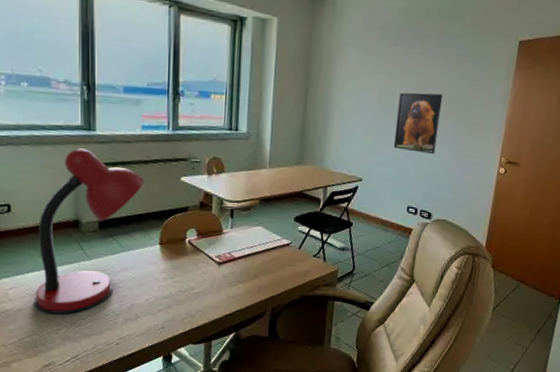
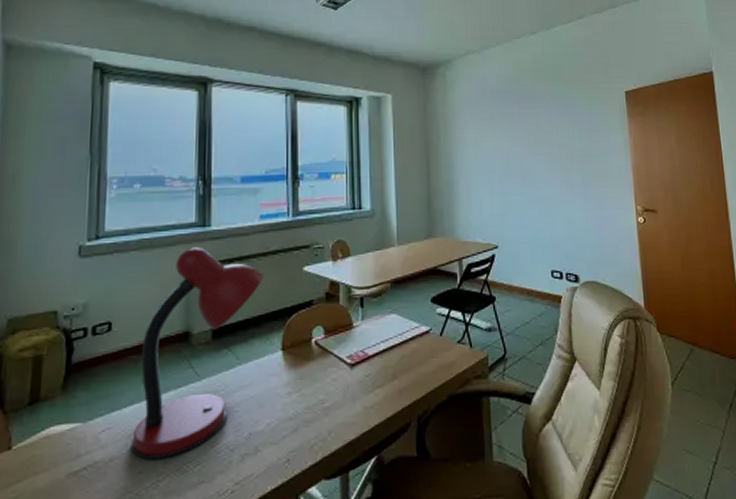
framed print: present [393,92,444,155] -> none [521,148,568,211]

